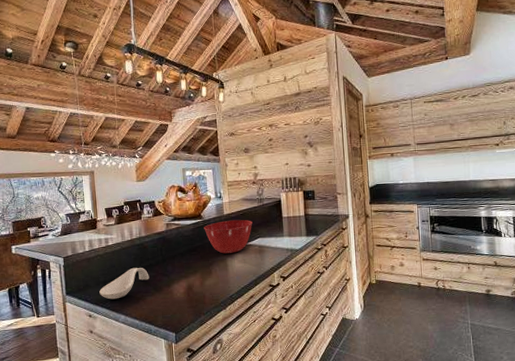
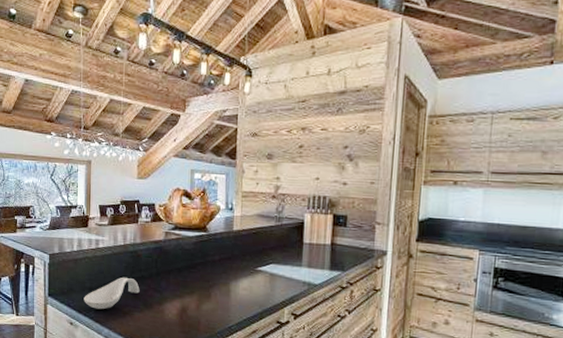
mixing bowl: present [204,219,253,254] -> none [208,237,267,278]

